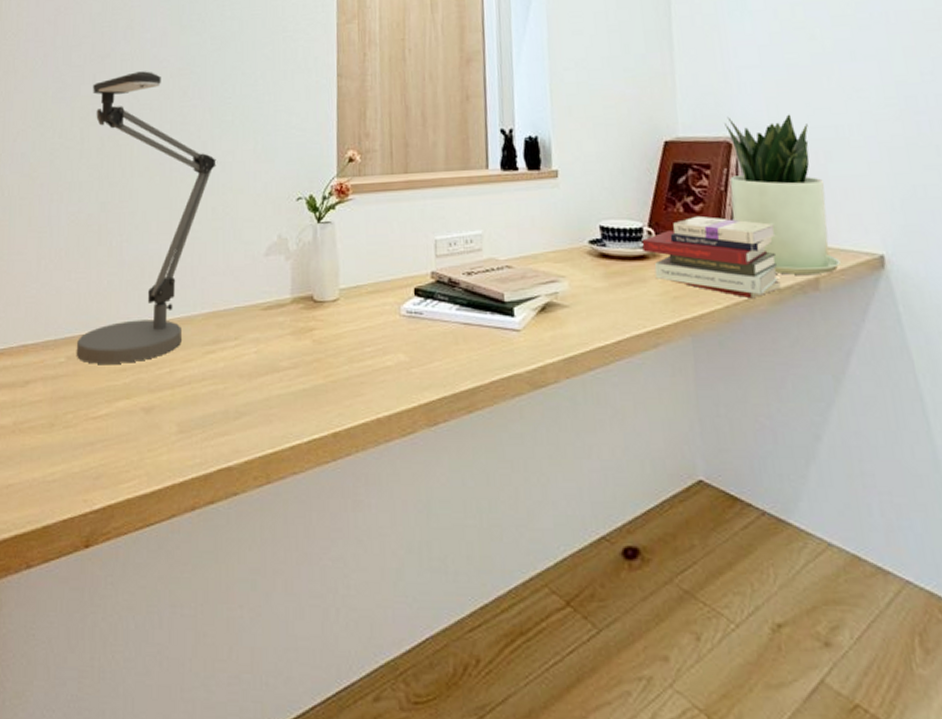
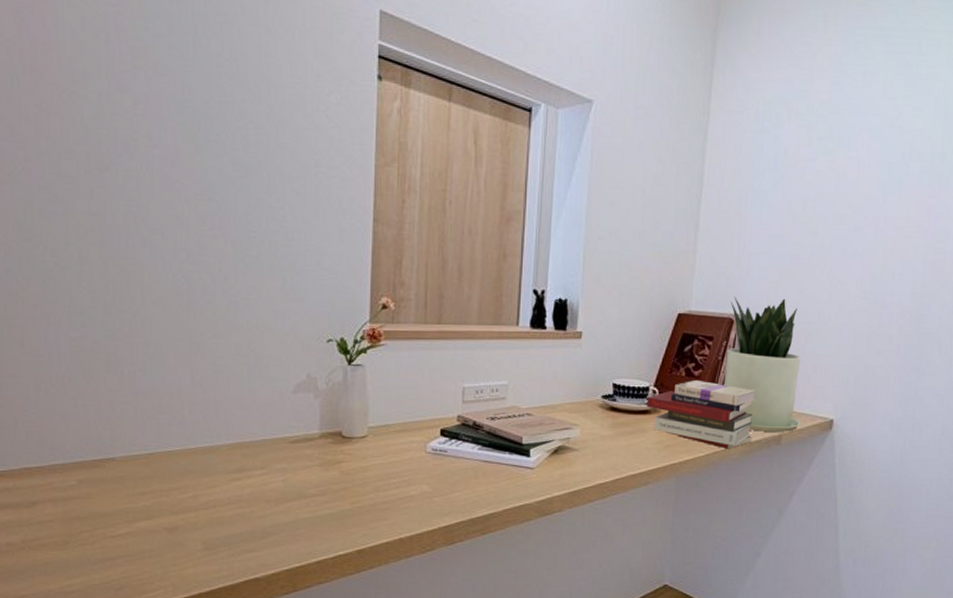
desk lamp: present [76,71,216,364] -> none [88,191,240,488]

